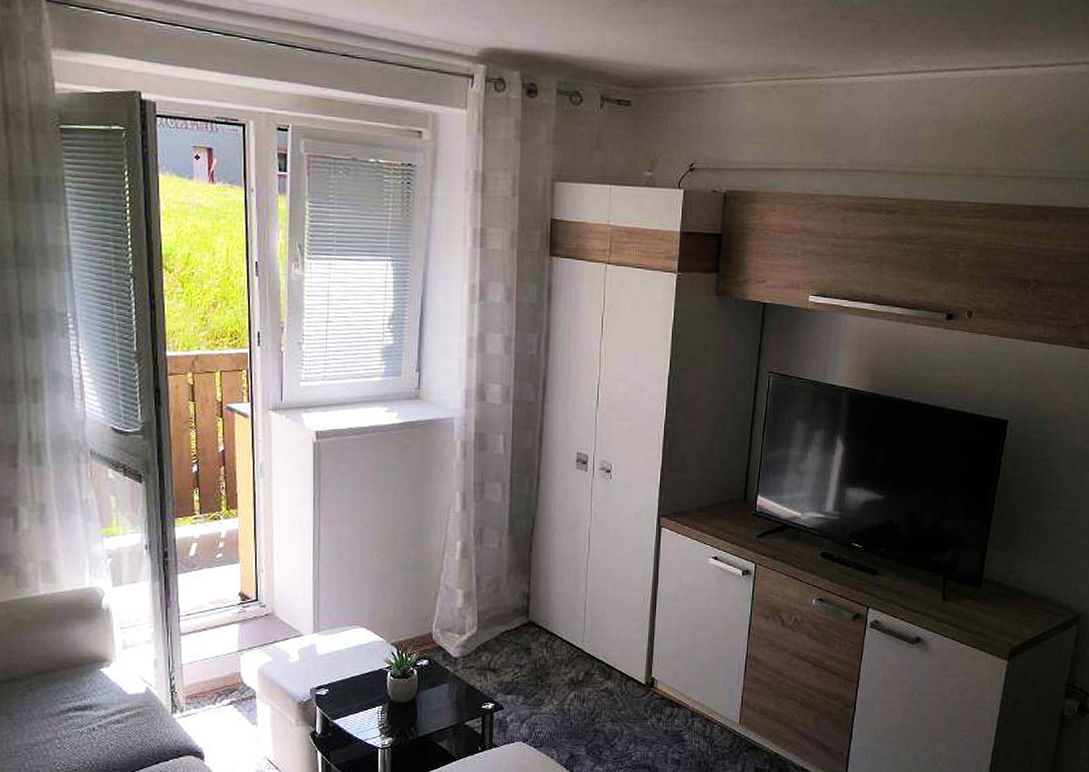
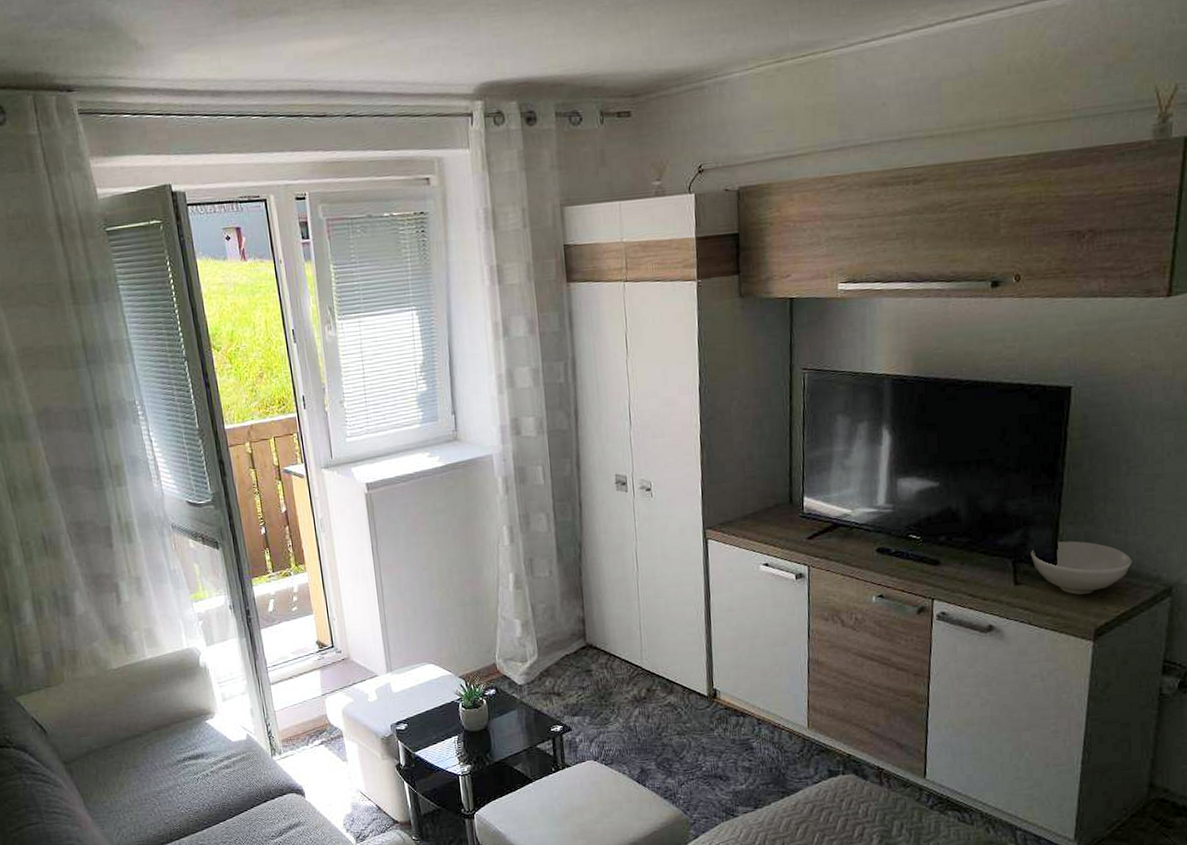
decorative bowl: none [959,564,1047,616] -> present [1030,540,1132,595]

